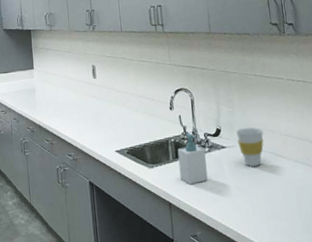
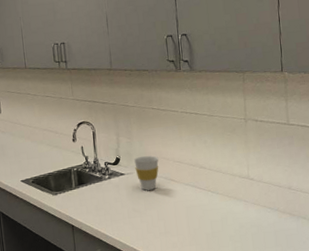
soap bottle: present [177,133,208,185] -> none [79,162,108,209]

